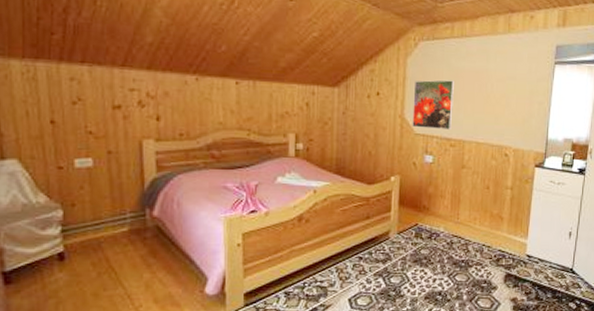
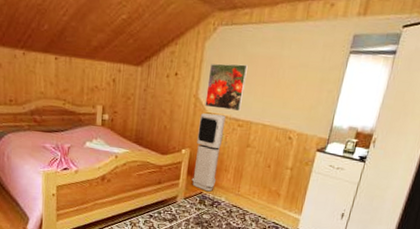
air purifier: none [404,135,436,222] -> present [191,113,226,192]

